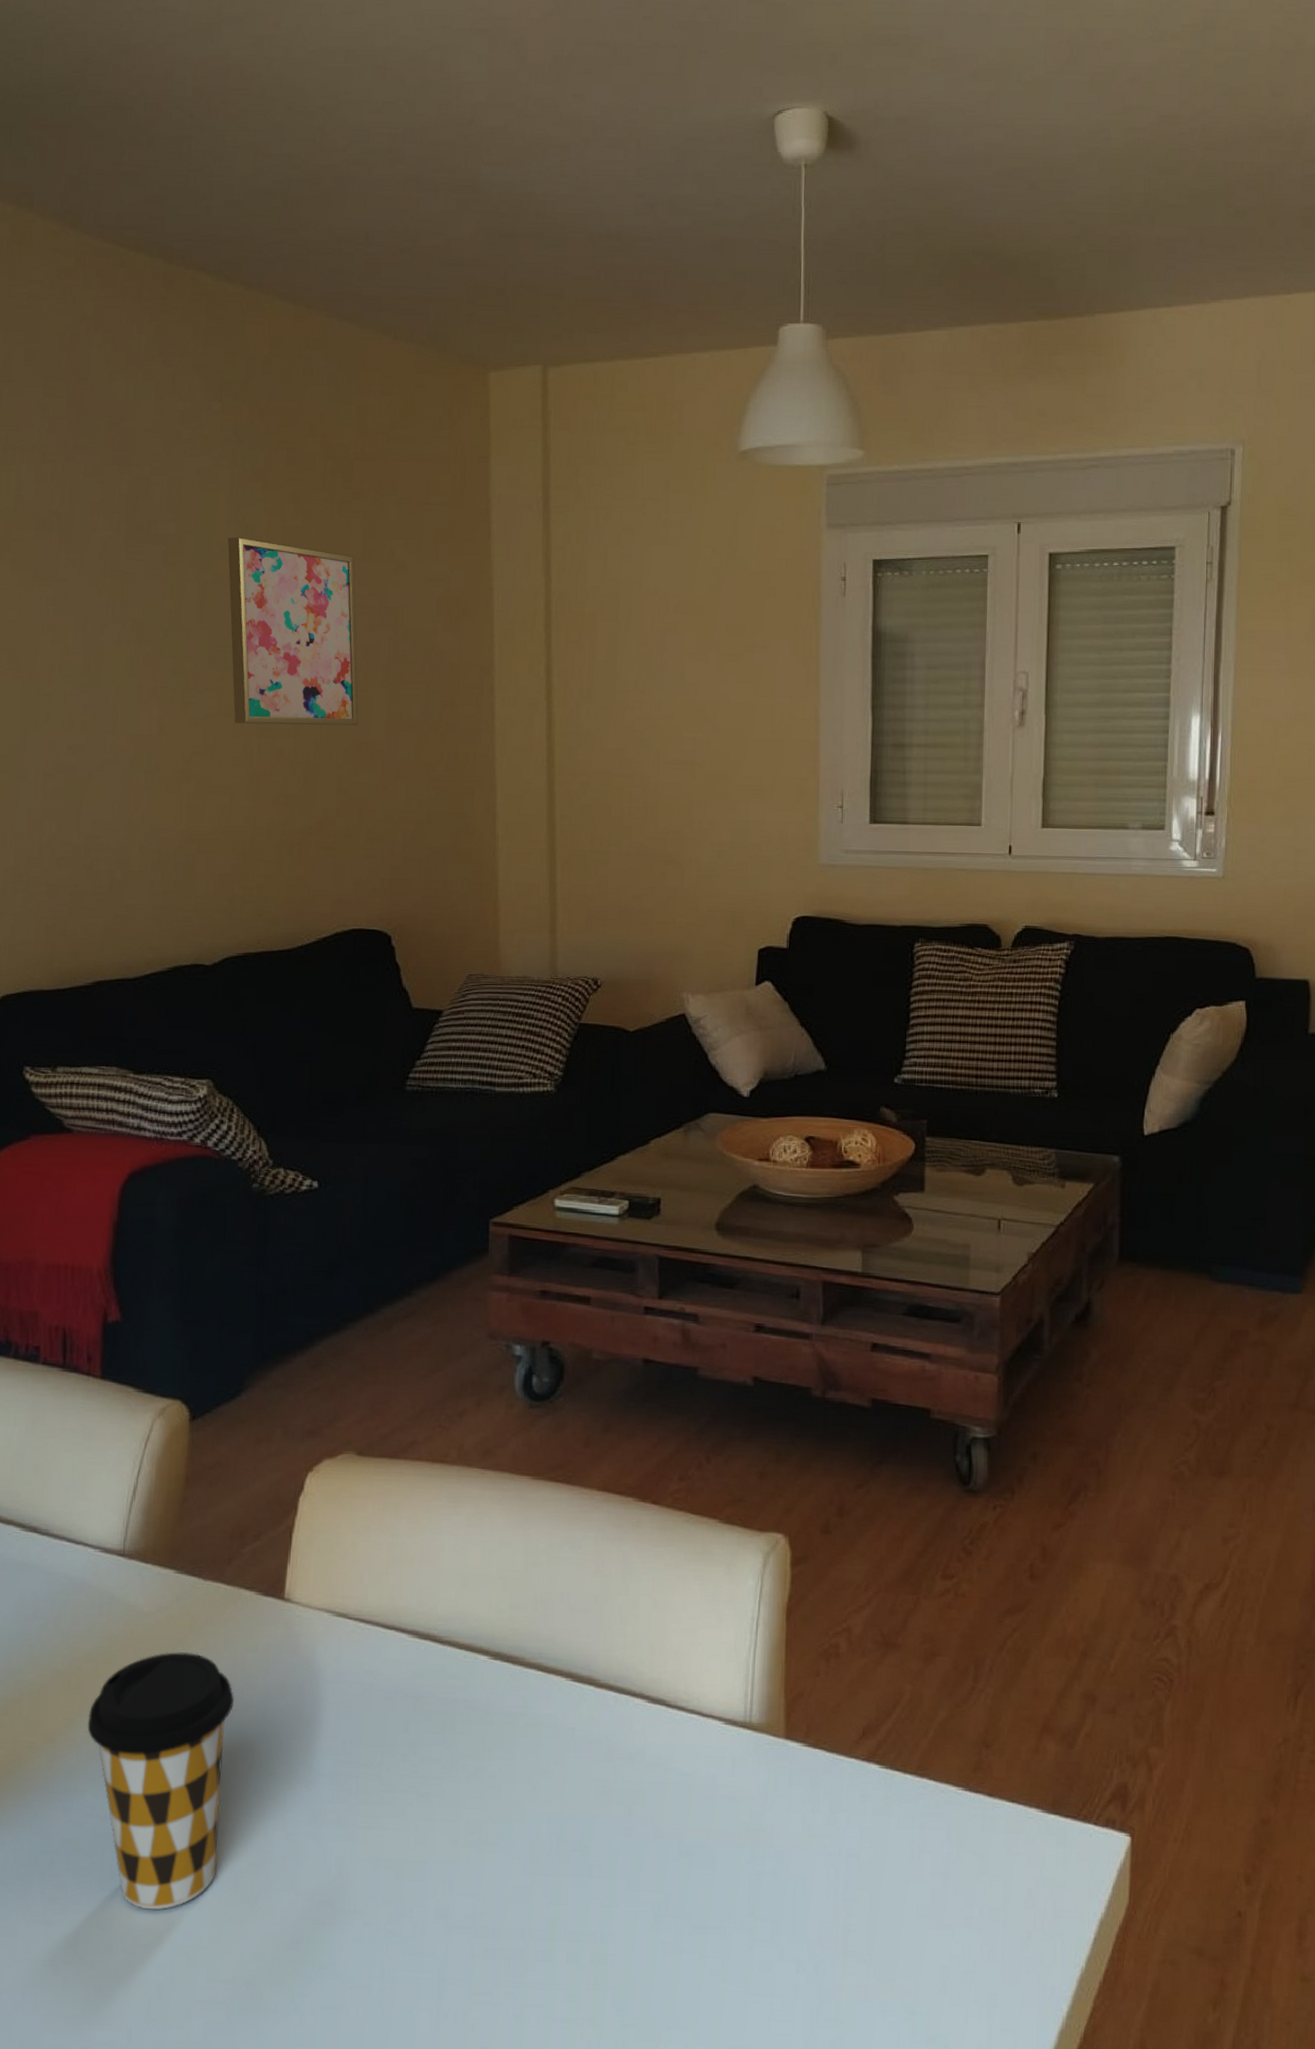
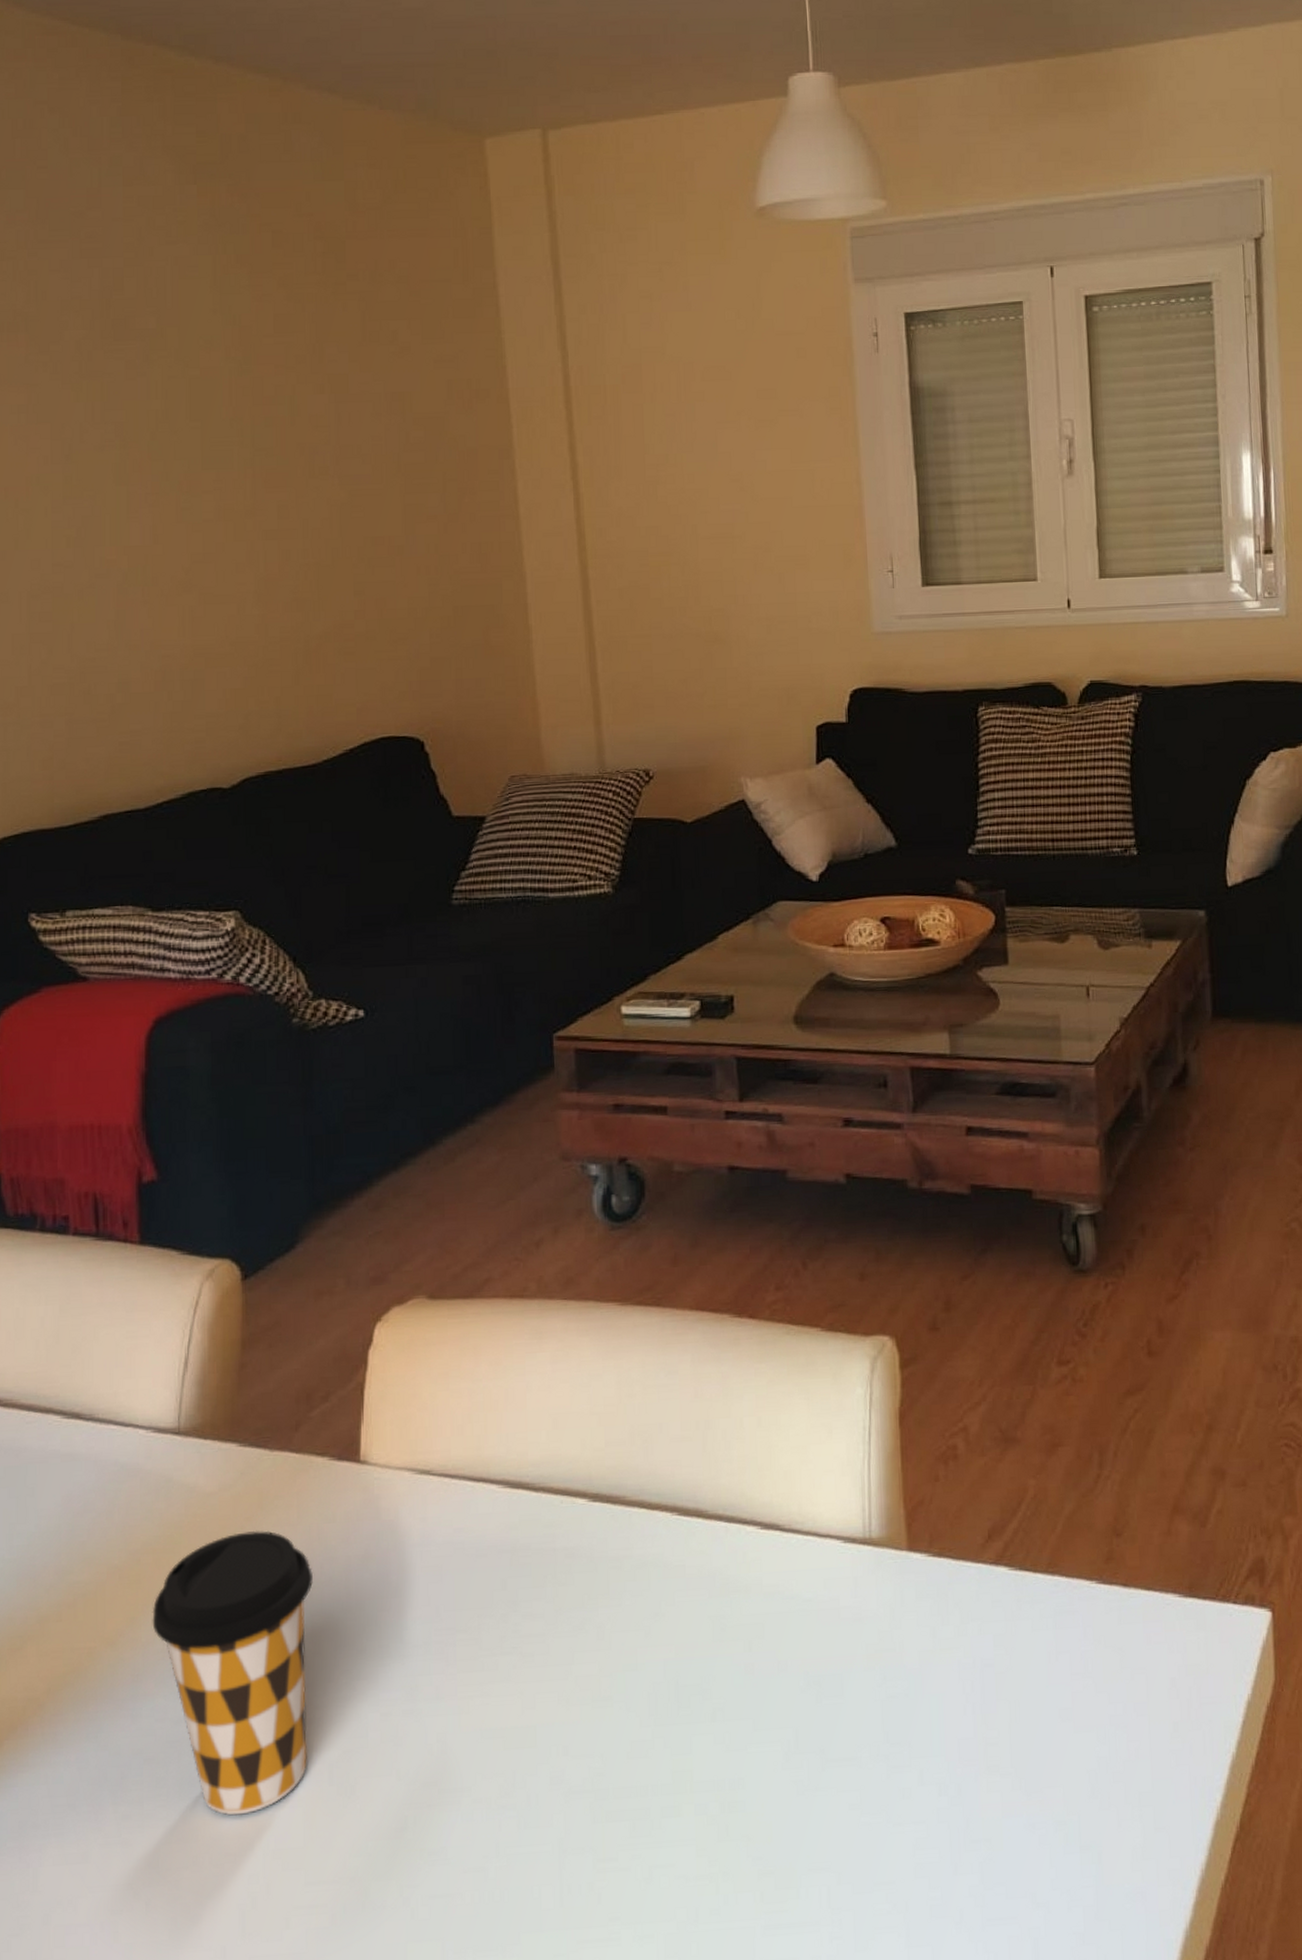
wall art: present [227,537,359,726] -> none [214,328,372,527]

